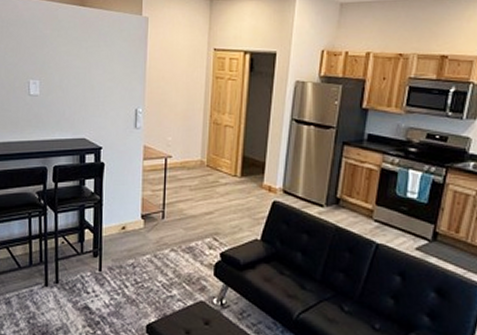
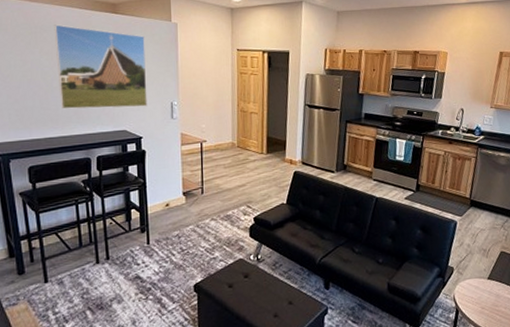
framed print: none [20,18,112,113] -> present [54,24,147,109]

